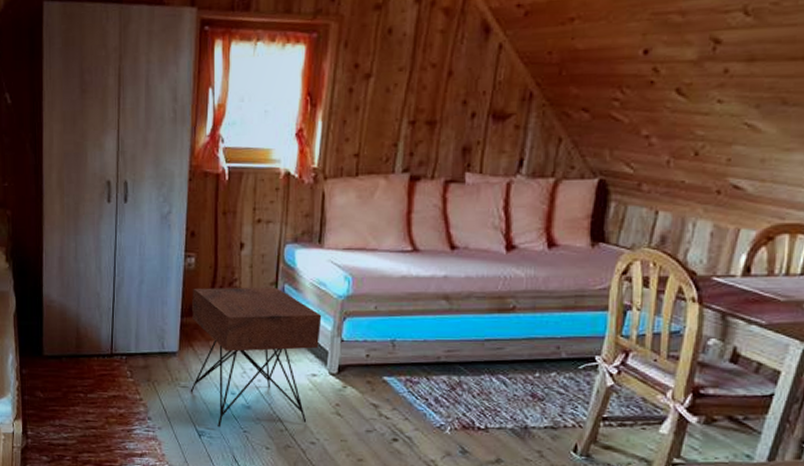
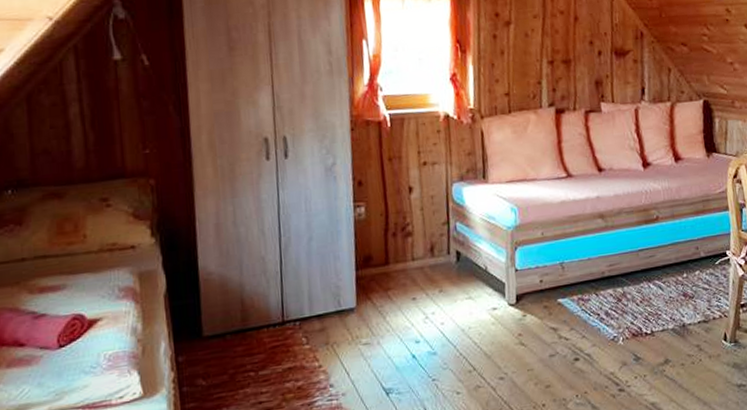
nightstand: present [190,288,322,428] -> none [365,227,496,381]

